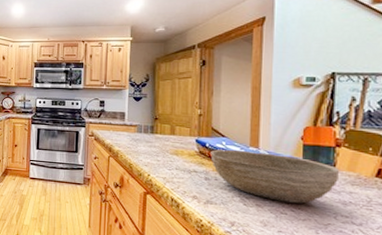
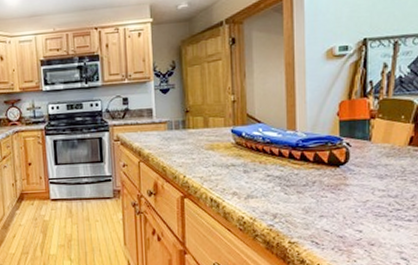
bowl: present [210,149,340,204] -> none [248,134,376,185]

